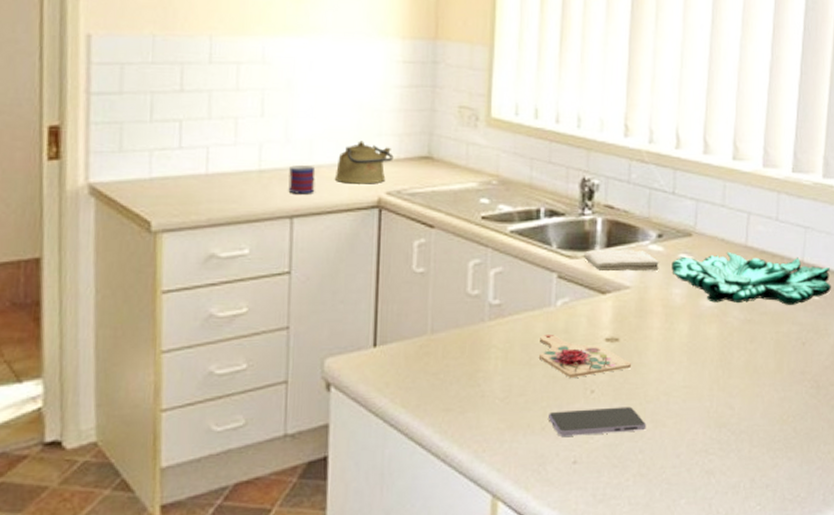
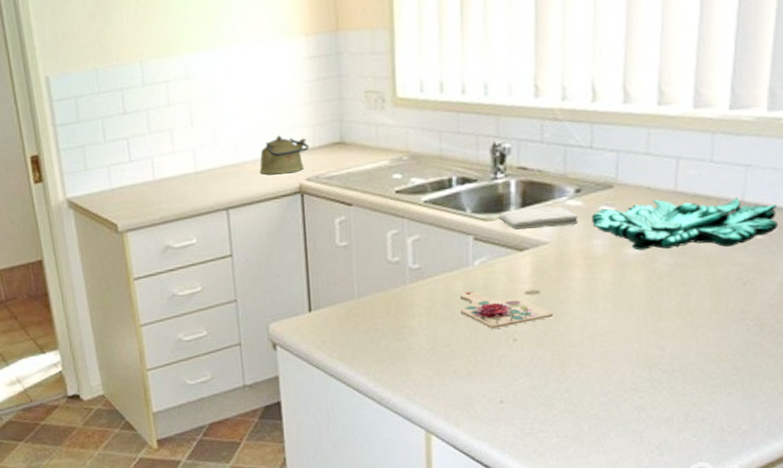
mug: present [288,164,316,194] -> none [220,162,244,189]
smartphone: present [547,406,647,436] -> none [472,352,572,380]

